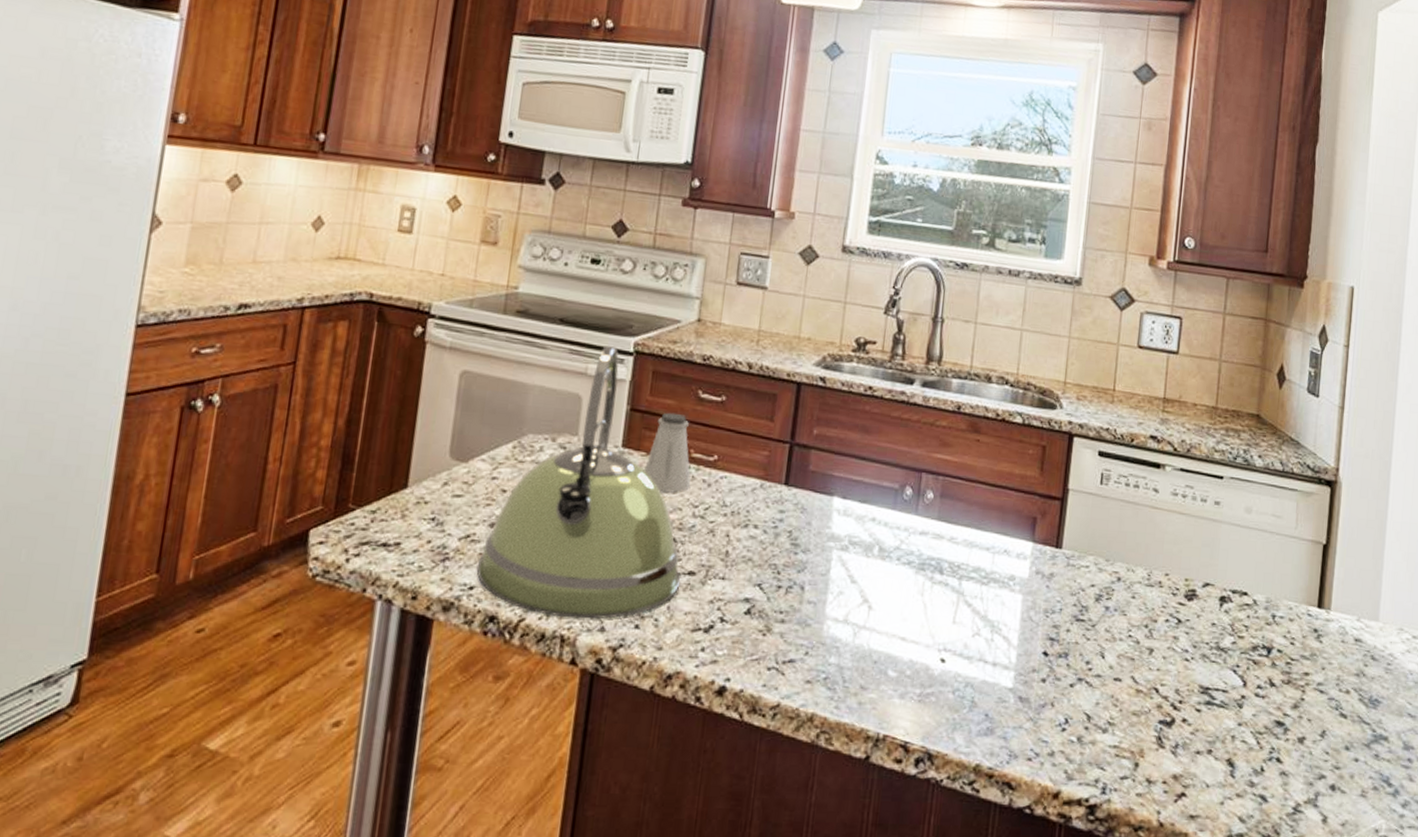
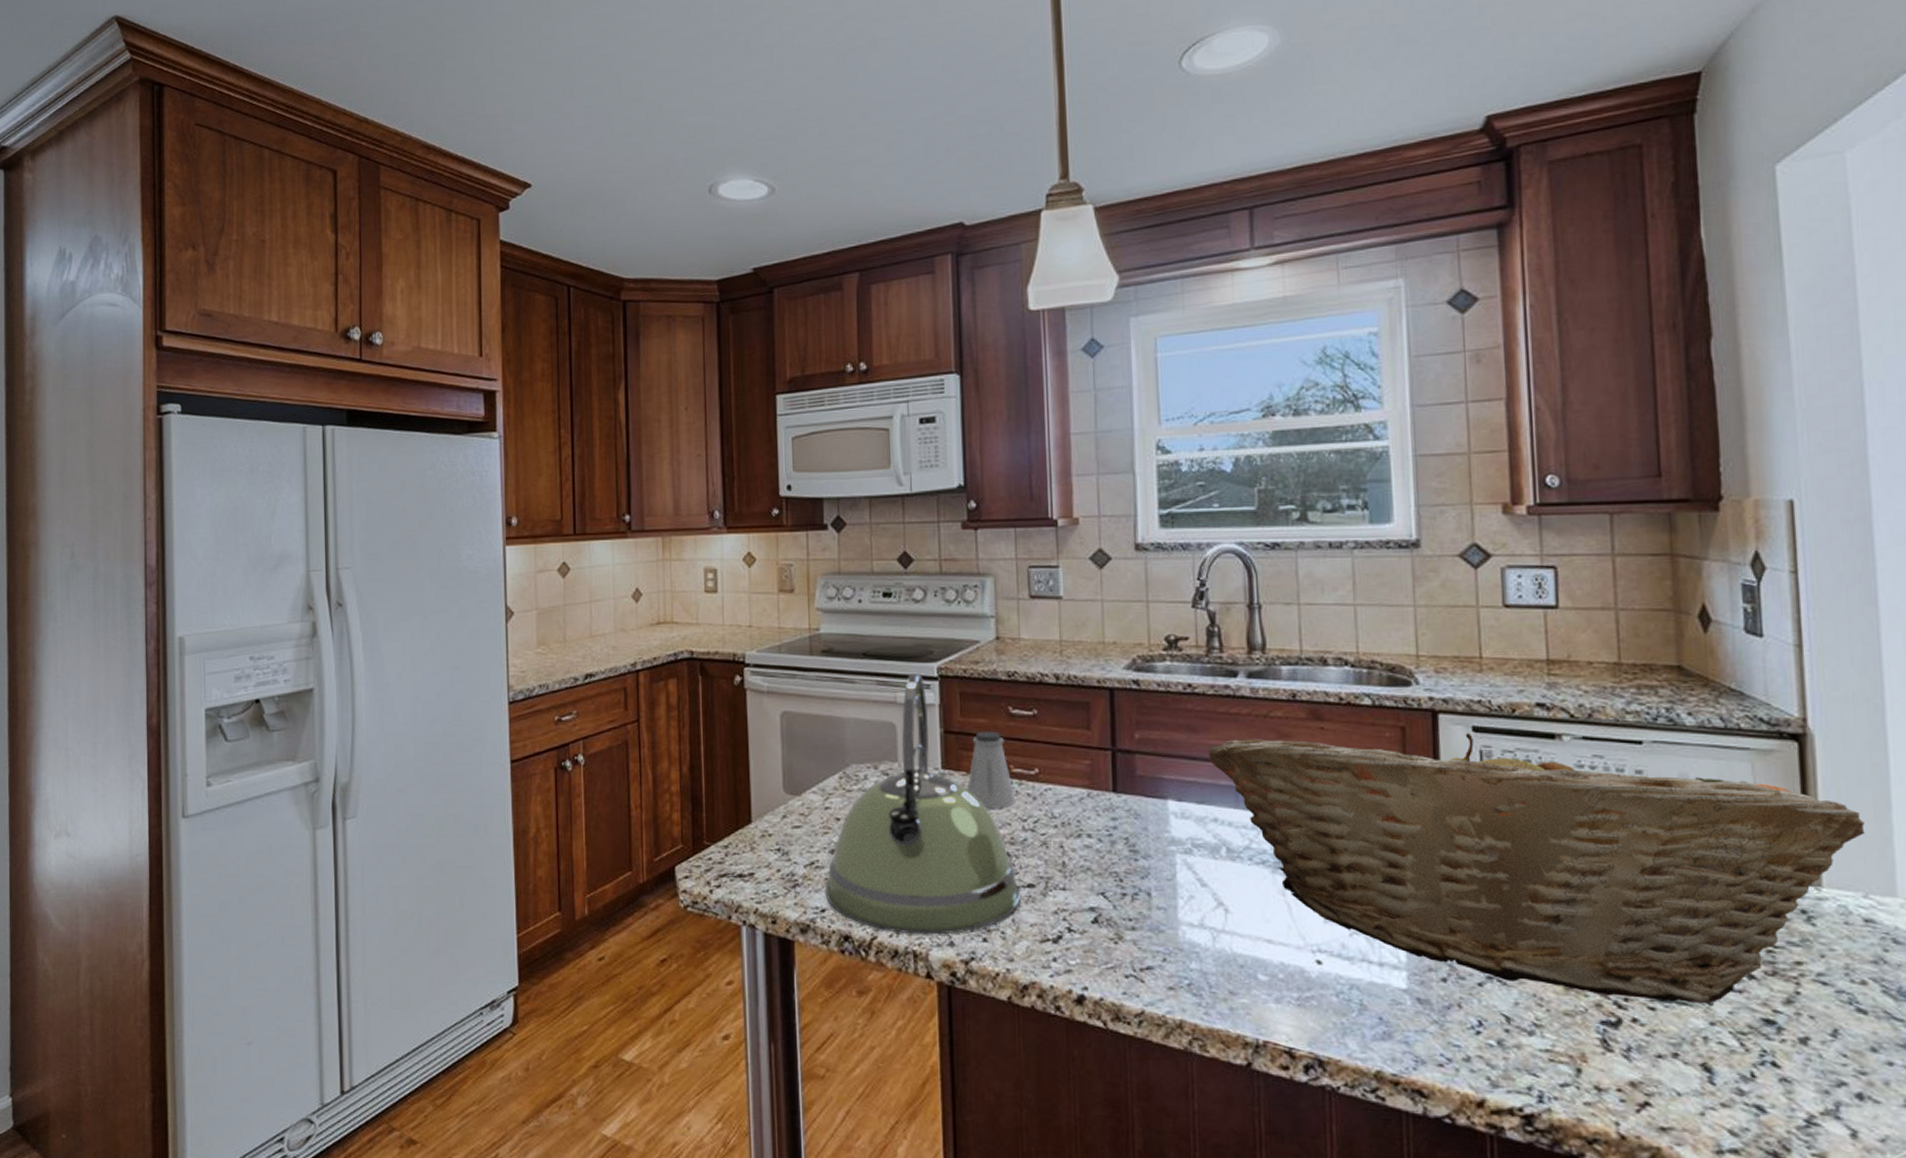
fruit basket: none [877,443,1366,707] -> present [1209,733,1865,1004]

